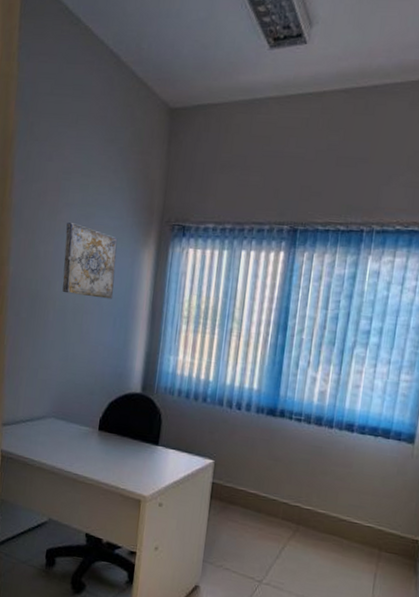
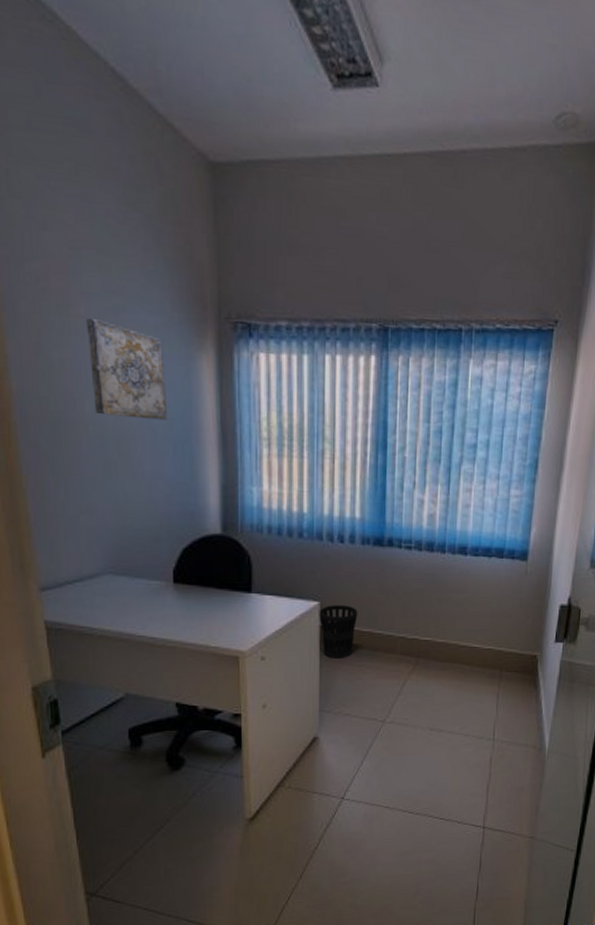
wastebasket: none [212,464,247,515] -> present [319,605,358,658]

